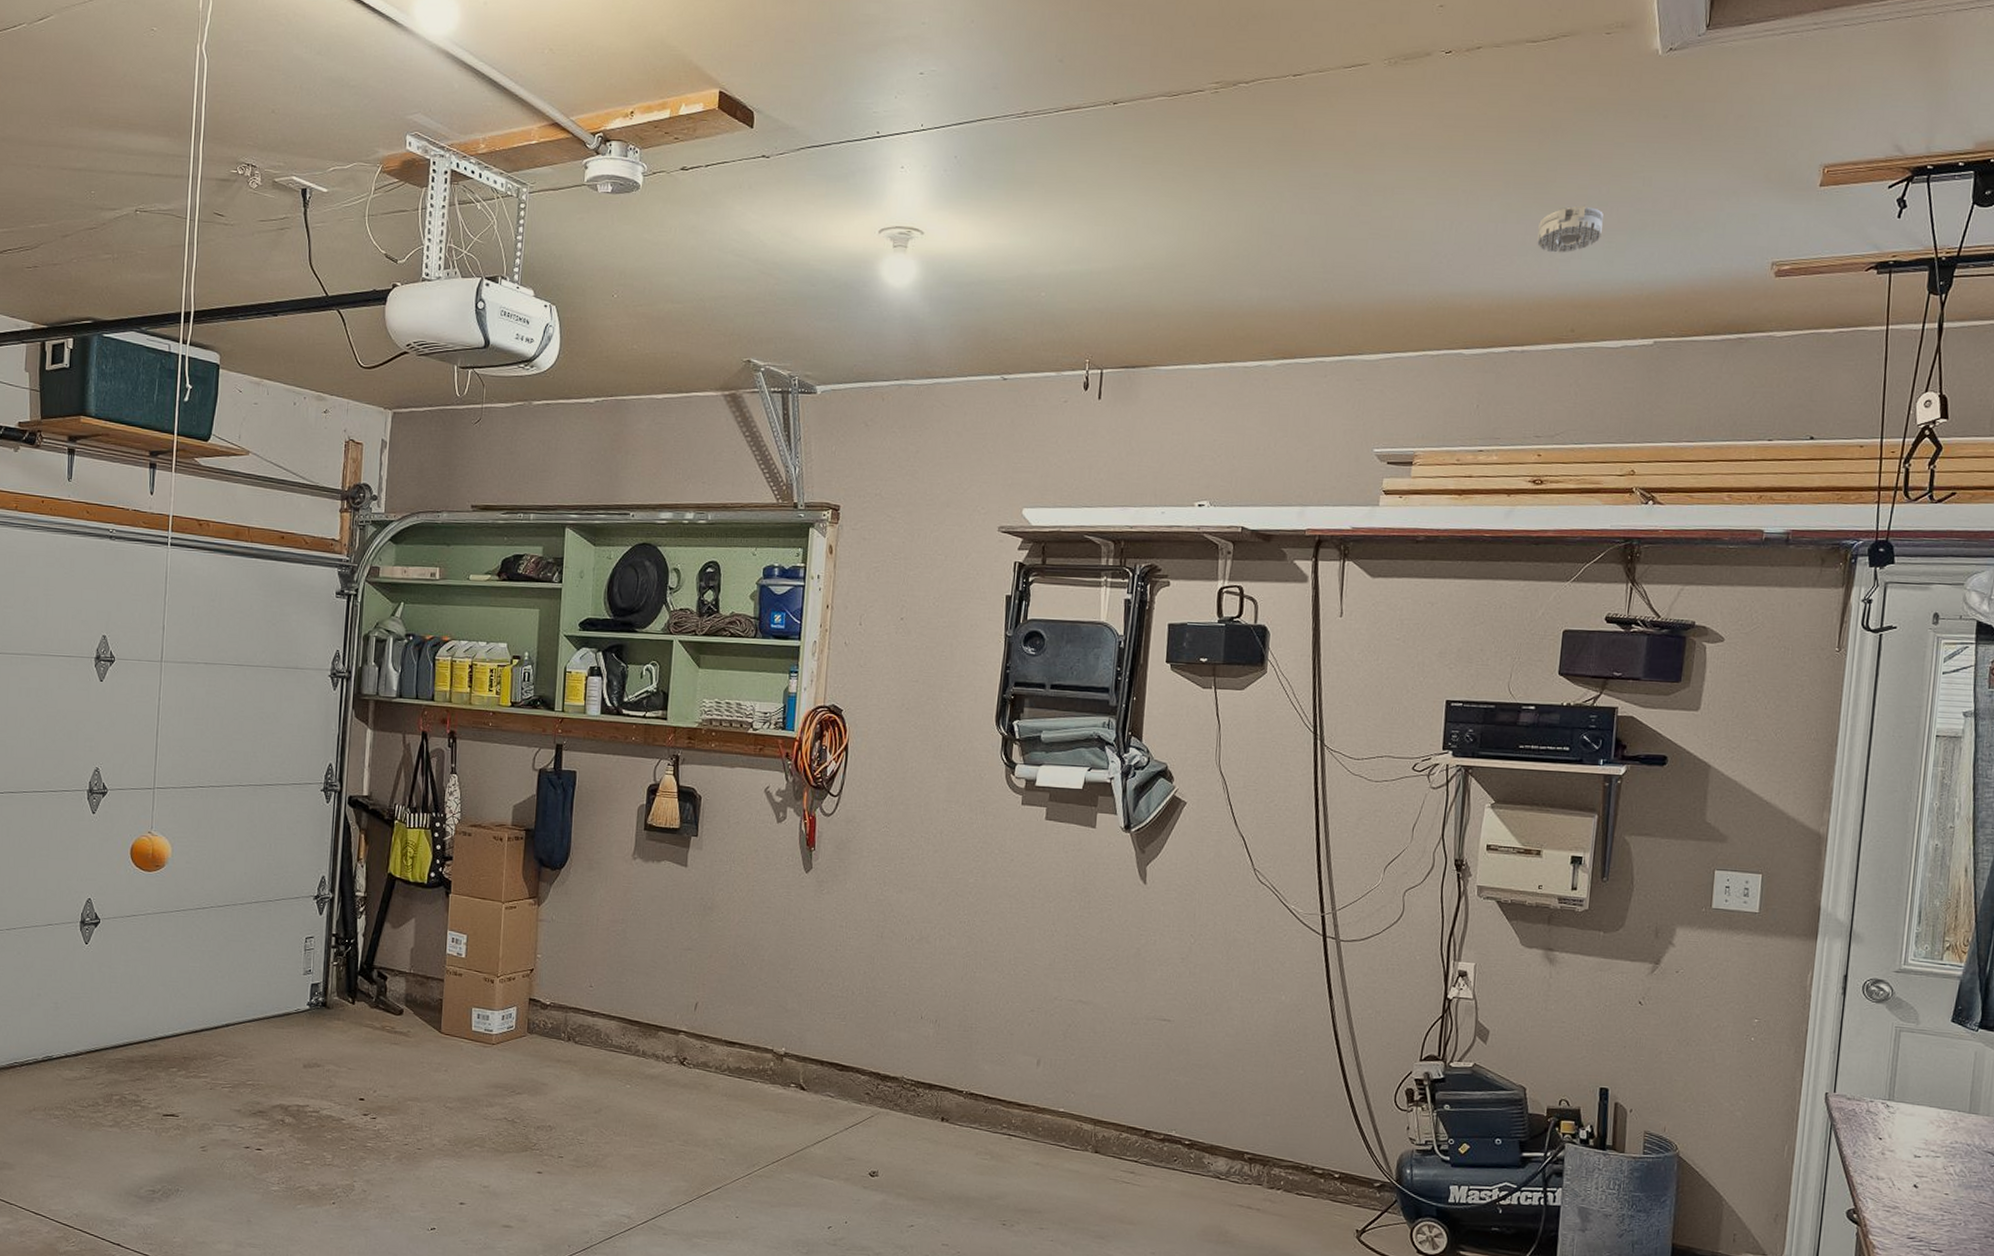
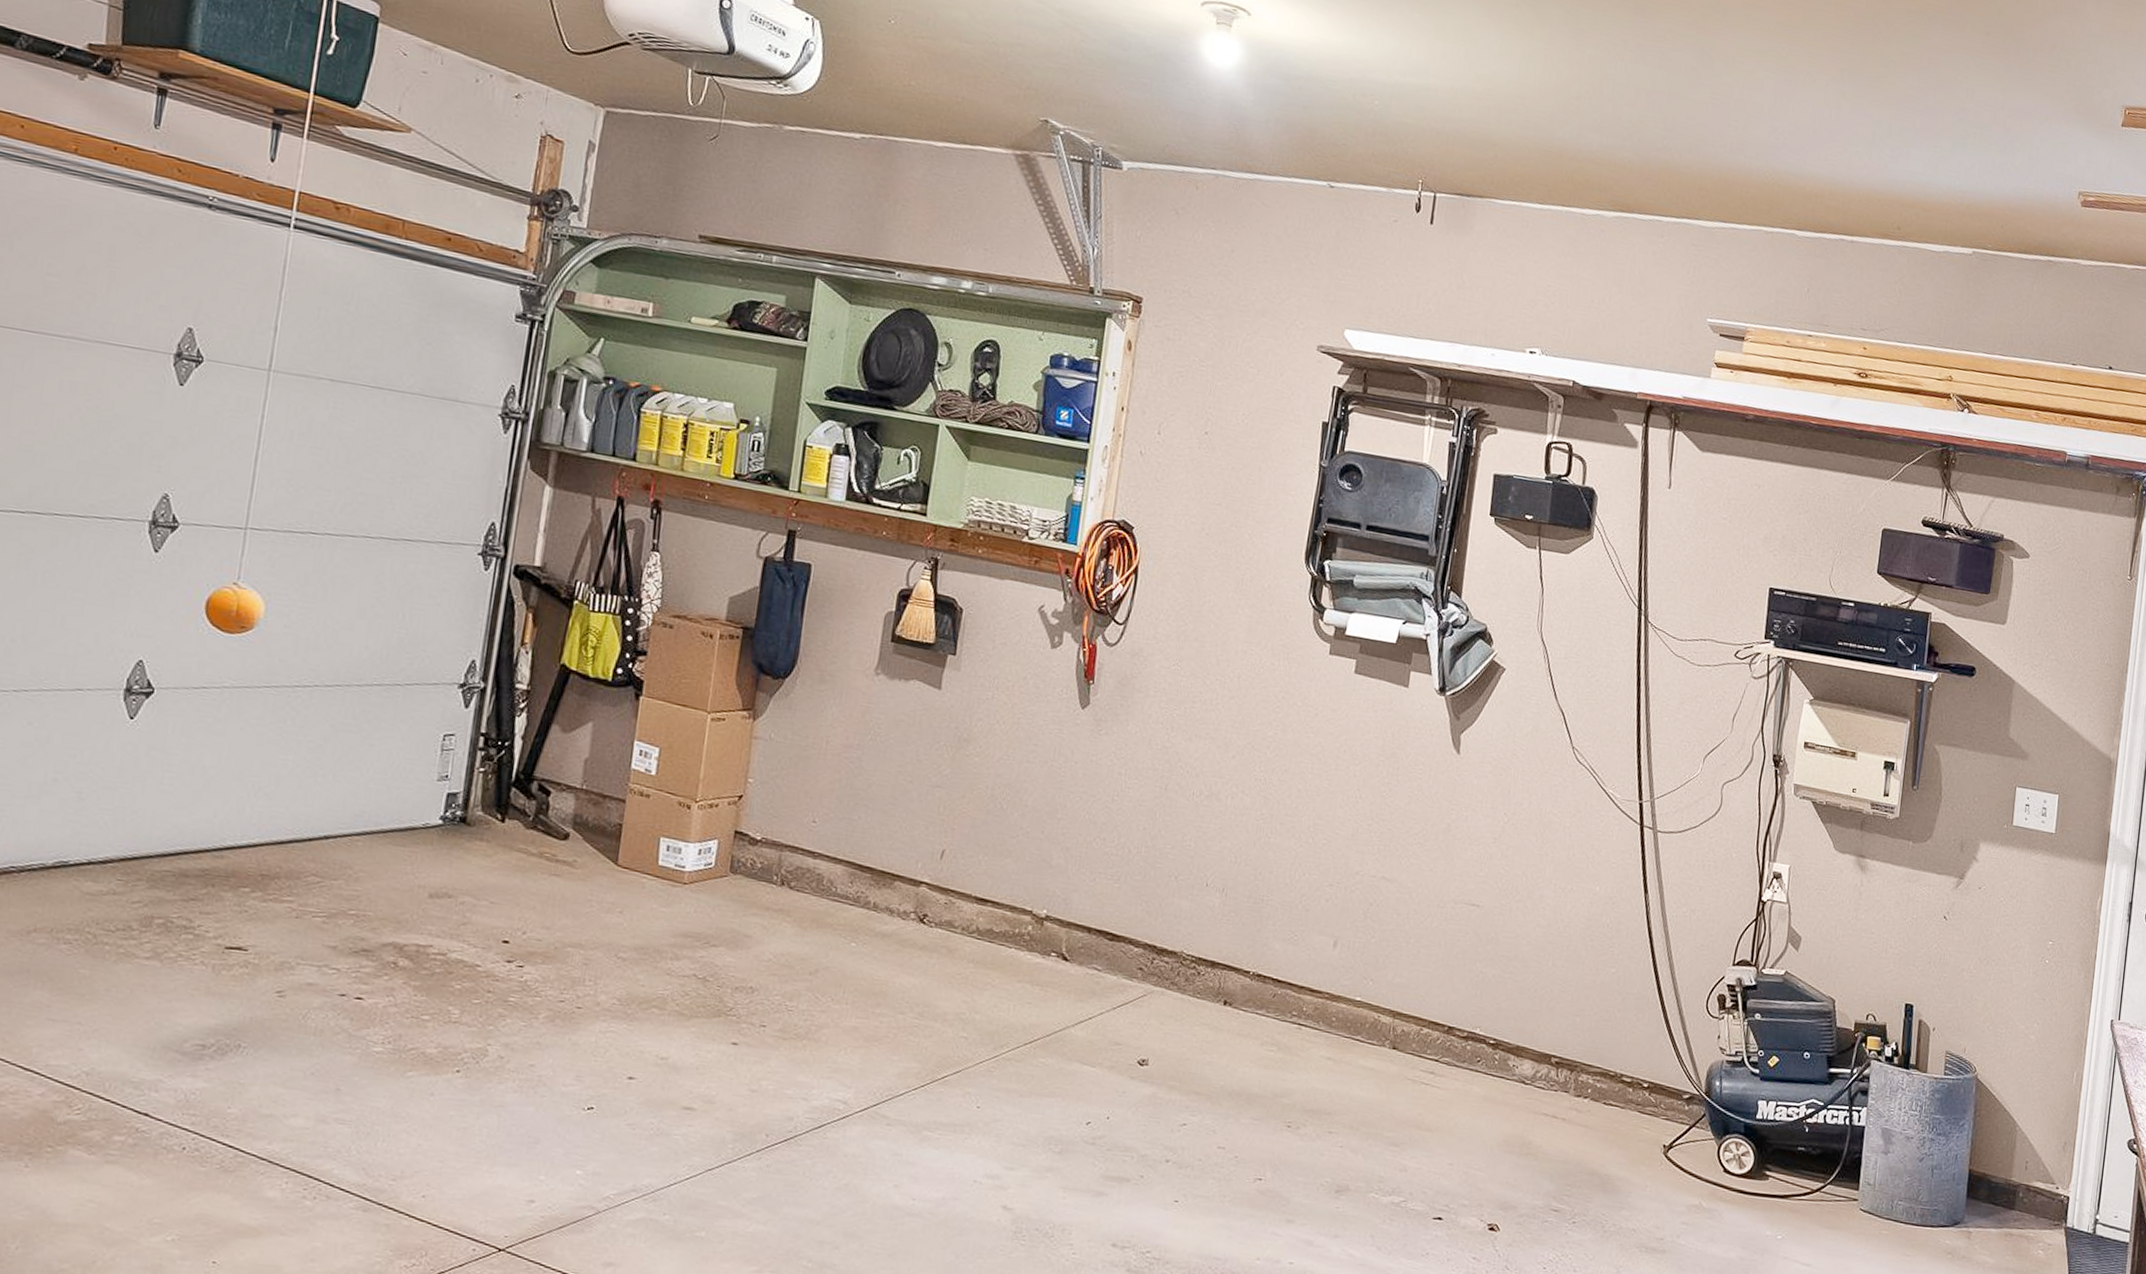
smoke detector: present [1537,205,1604,253] -> none [1868,104,1930,150]

